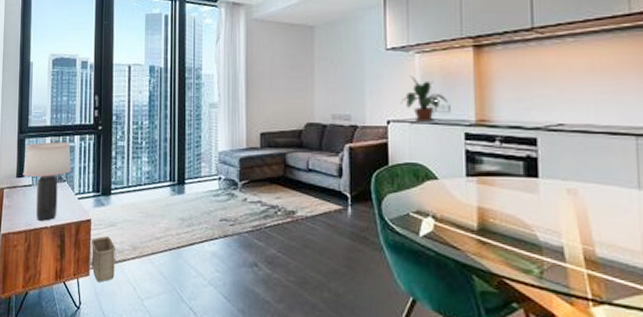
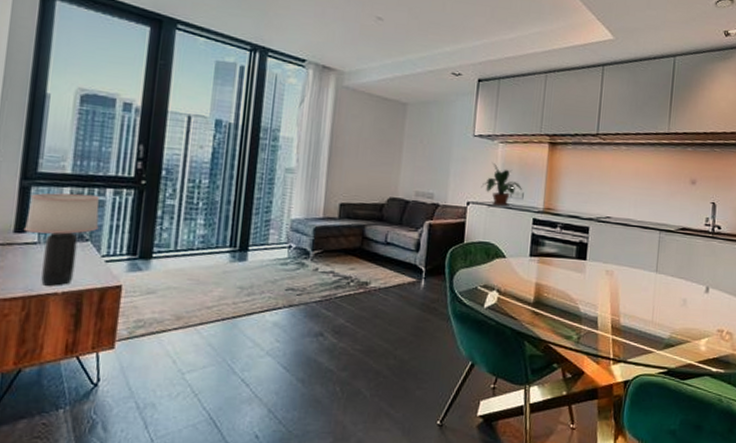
basket: present [90,235,116,282] -> none [117,304,154,356]

